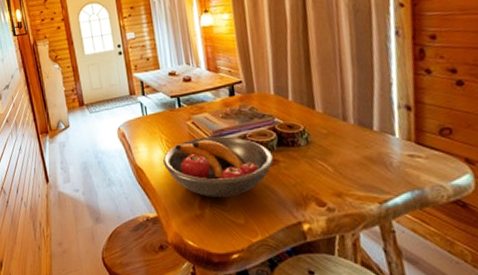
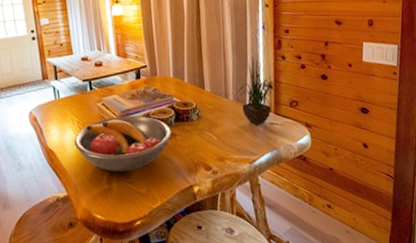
potted plant: none [358,60,422,157] -> present [236,49,279,126]

